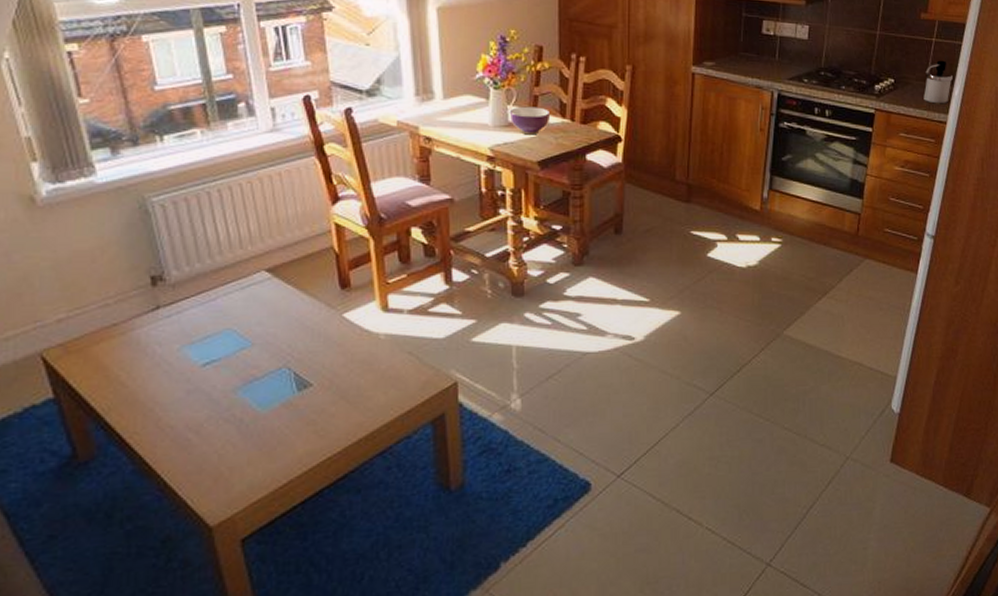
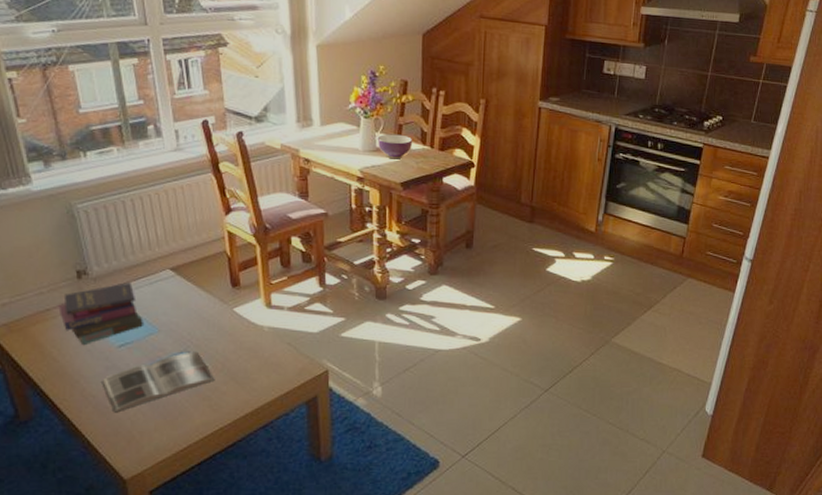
books: none [128,288,233,365] -> present [58,282,143,344]
magazine: none [182,367,321,446] -> present [102,351,215,413]
soap dispenser: present [923,60,953,104] -> none [749,100,777,141]

